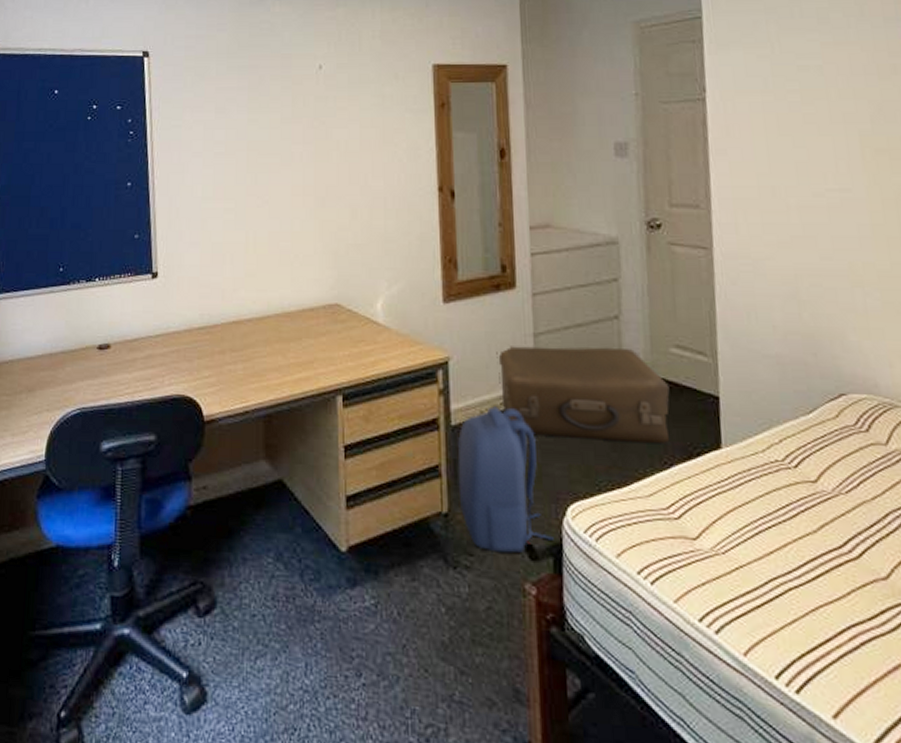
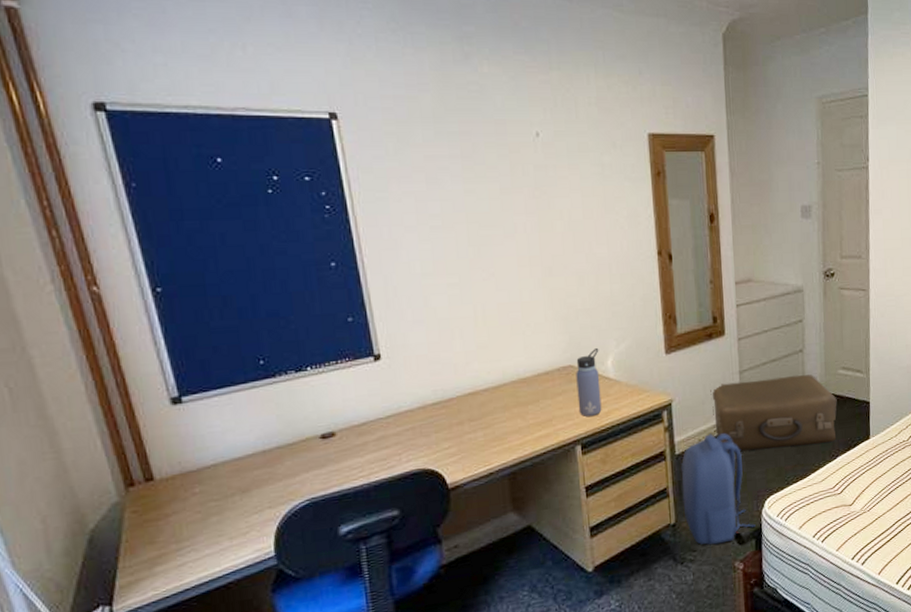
water bottle: none [342,288,369,365] -> present [576,348,602,417]

